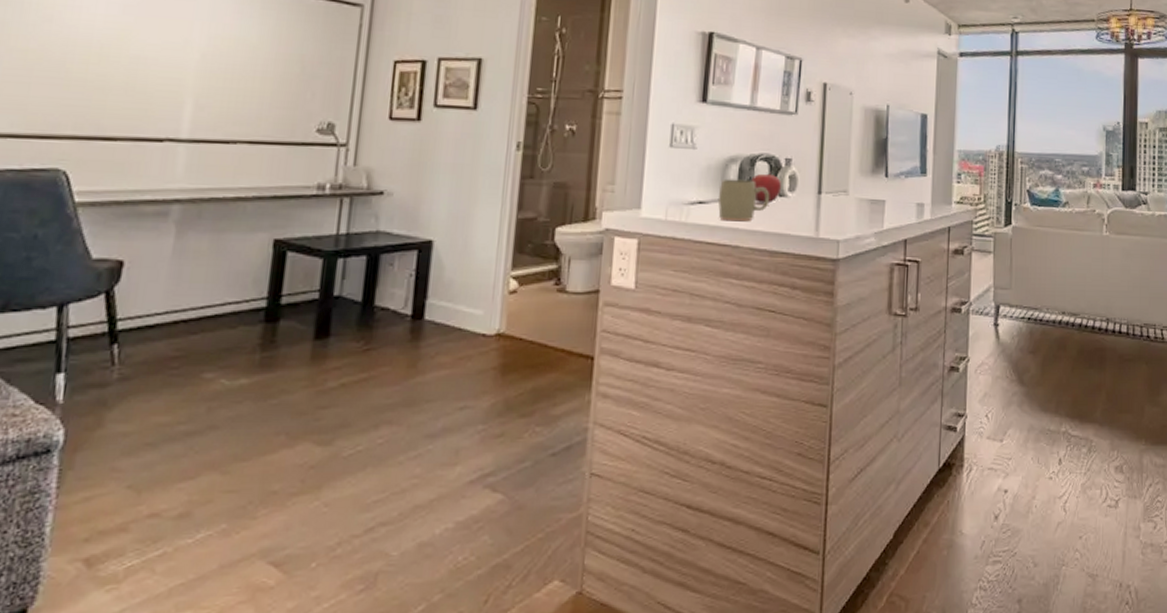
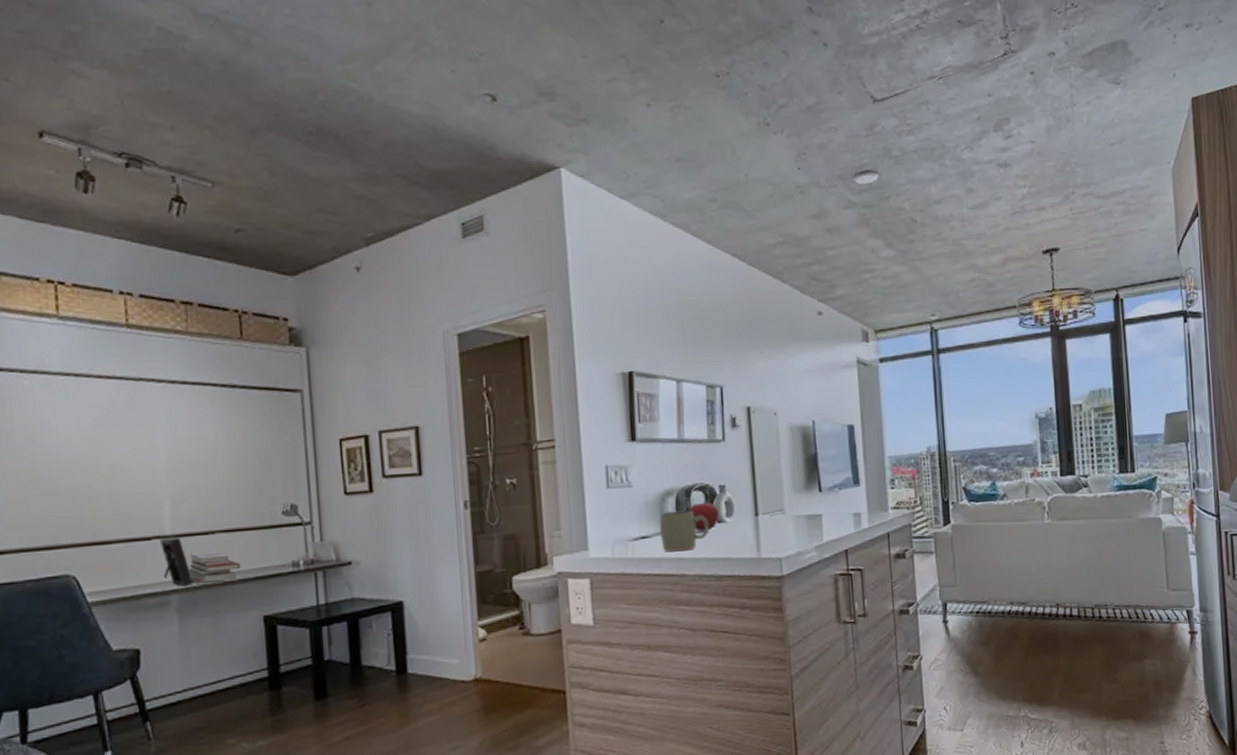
picture frame: none [168,141,202,197] -> present [159,537,193,586]
books: none [198,161,260,198] -> present [189,550,241,585]

